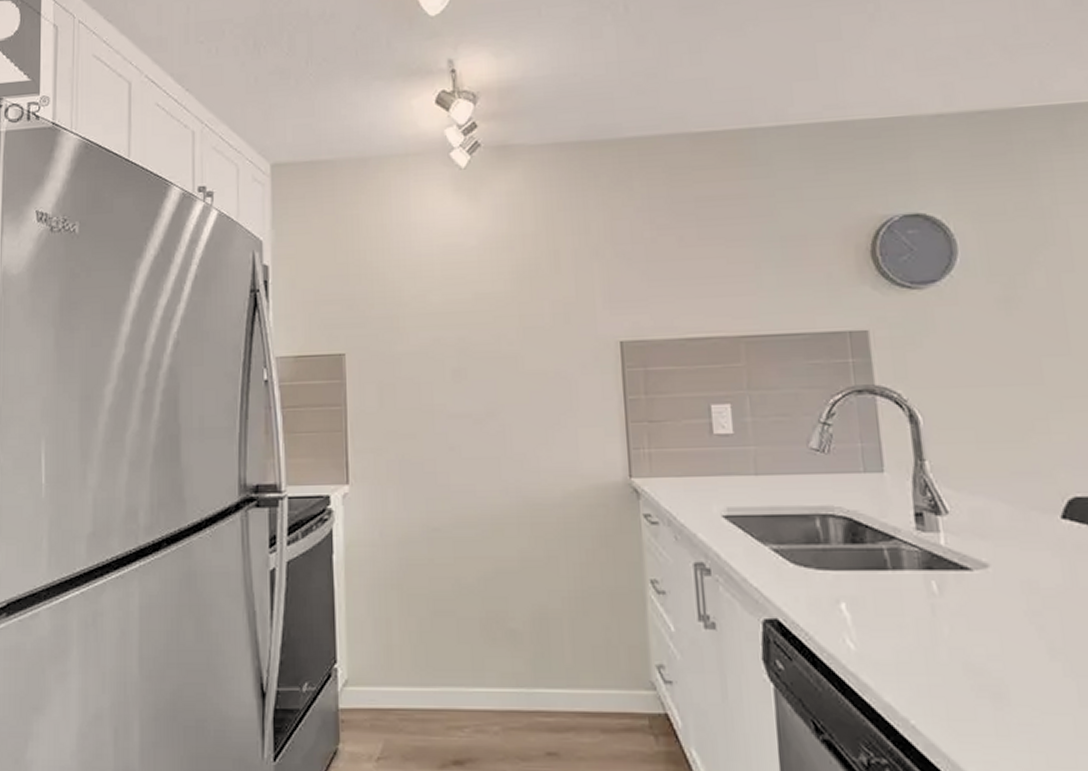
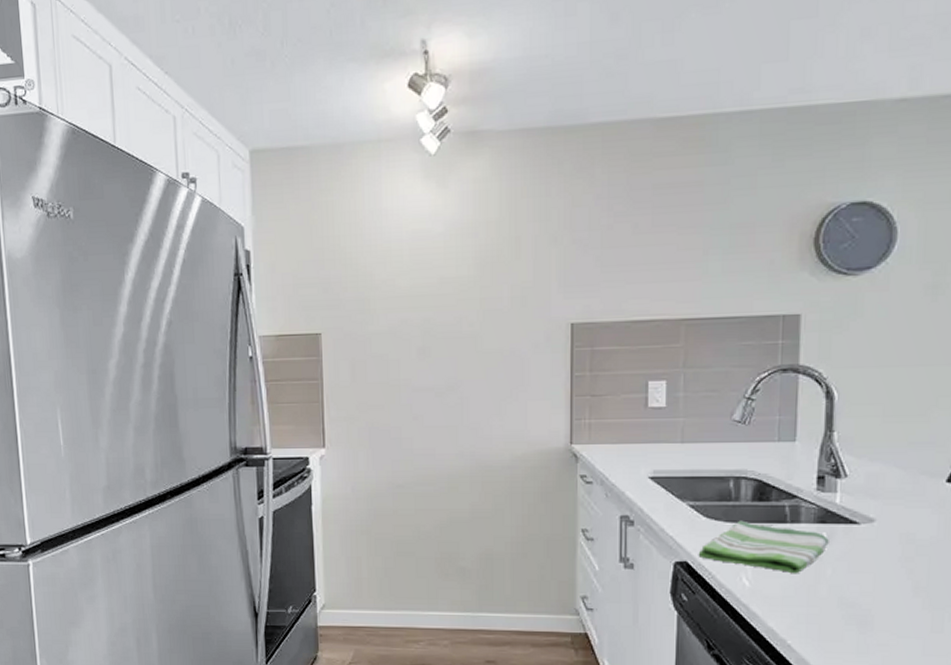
dish towel: none [789,567,940,634] -> present [698,520,829,574]

